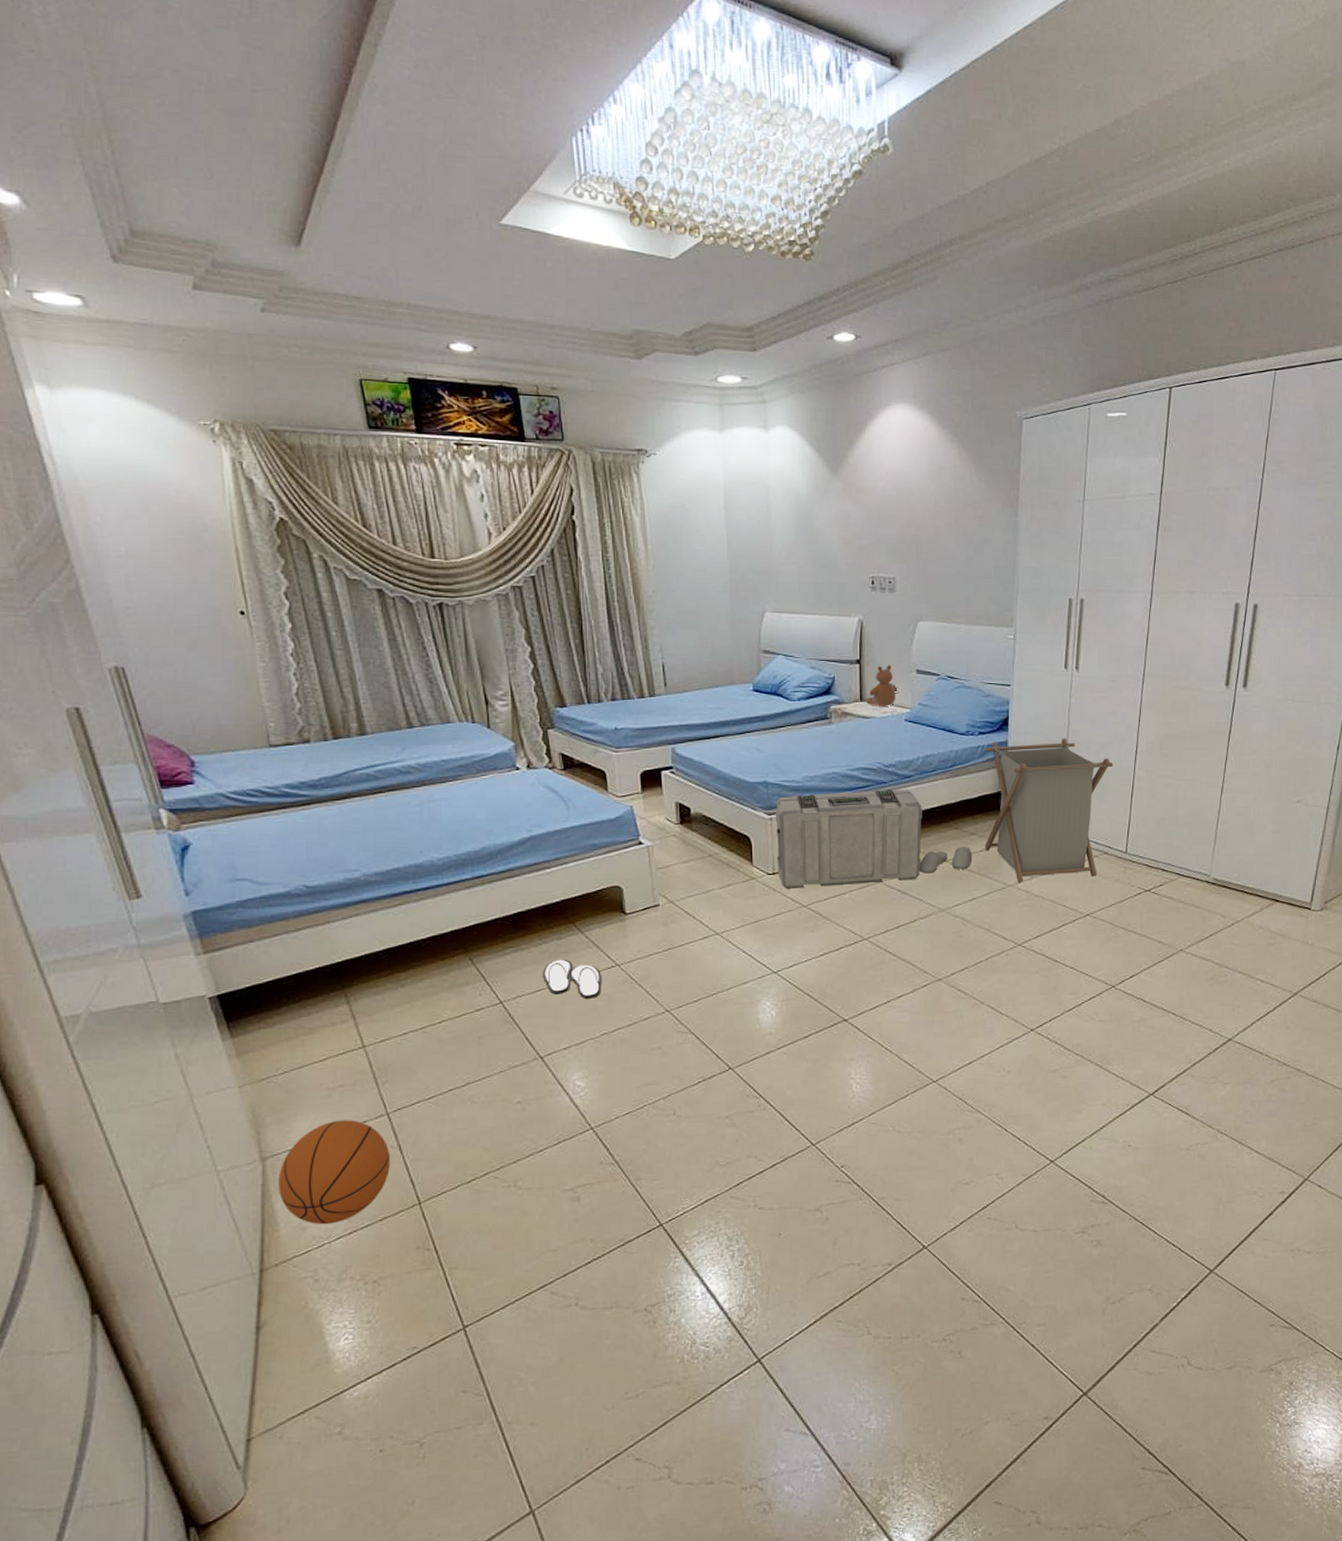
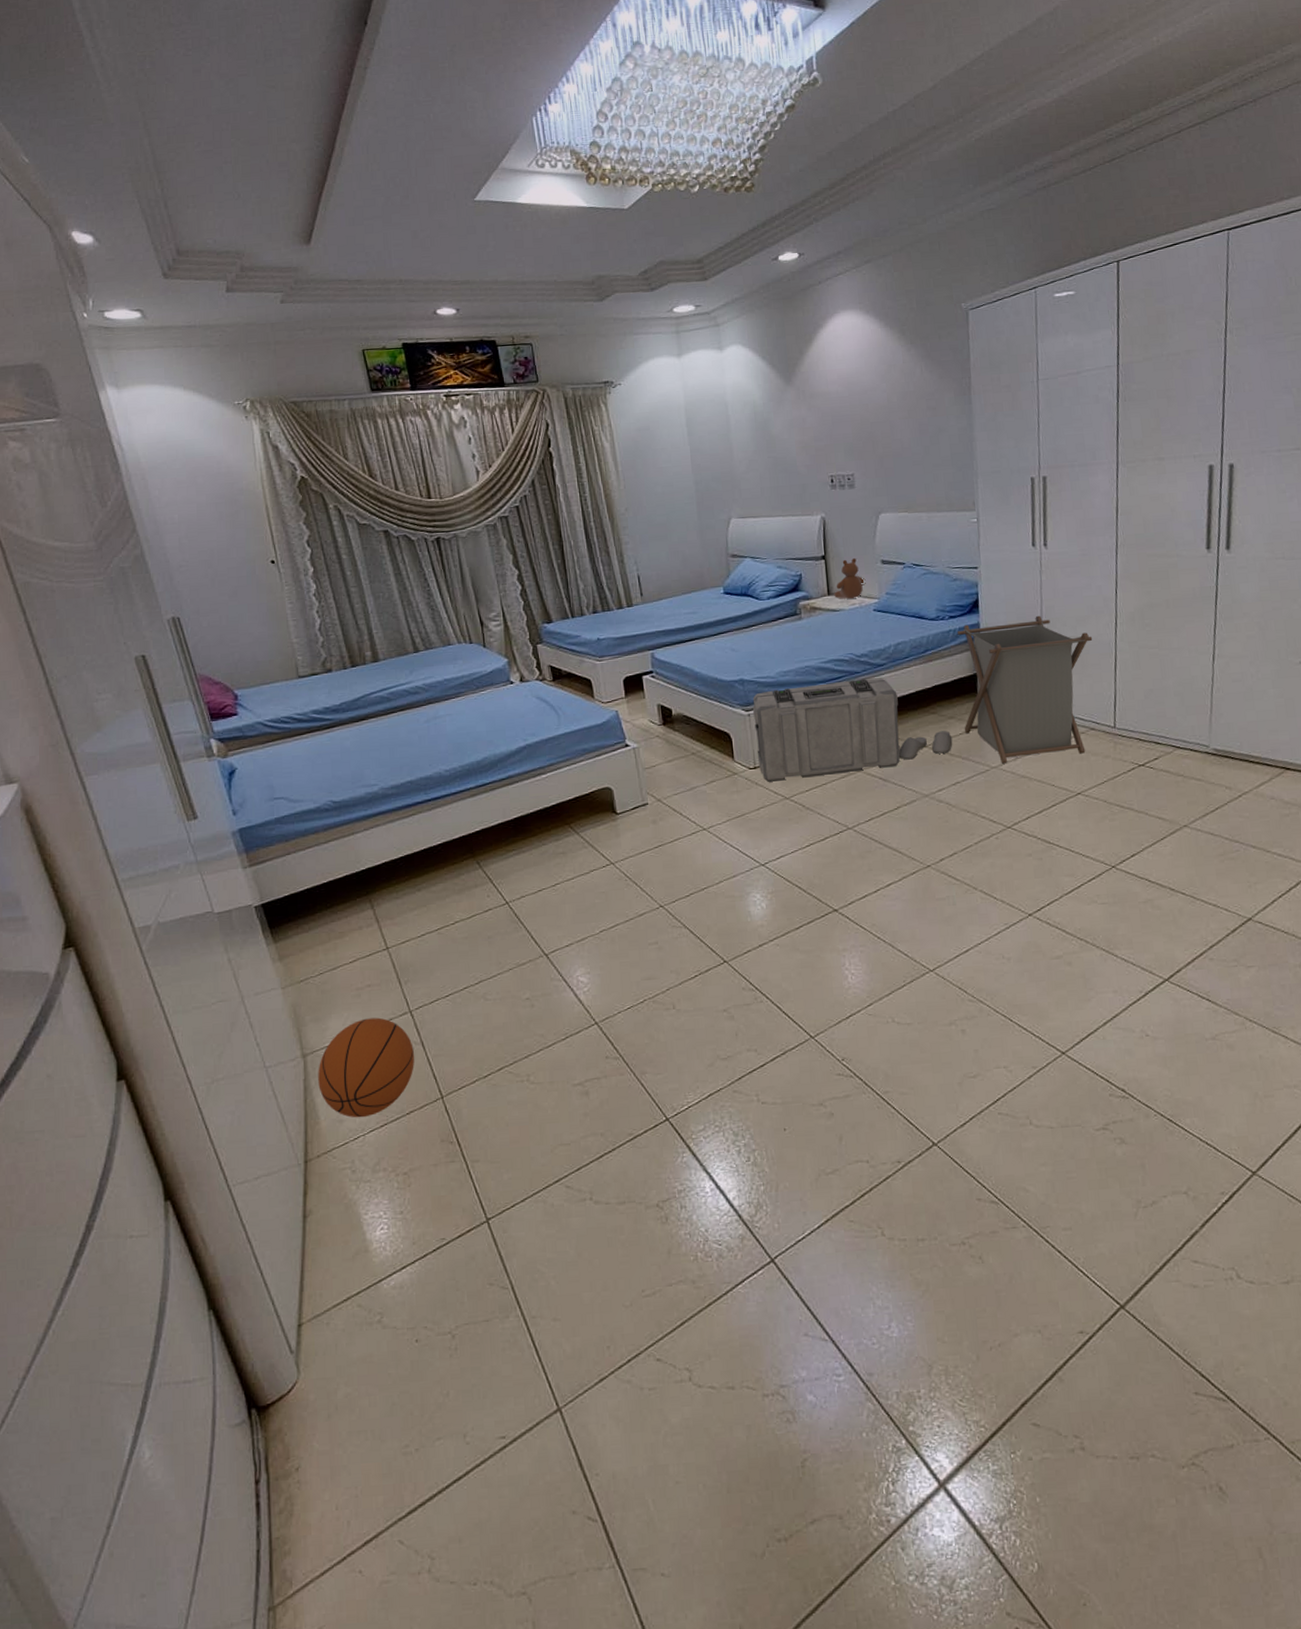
slippers: present [543,959,601,999] -> none [544,859,598,897]

